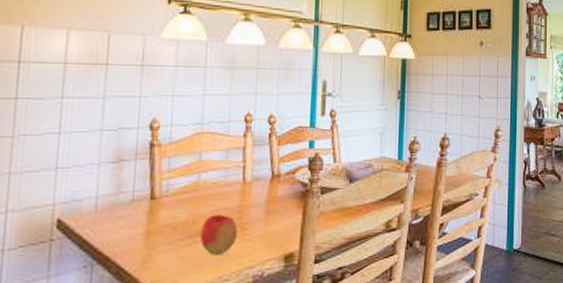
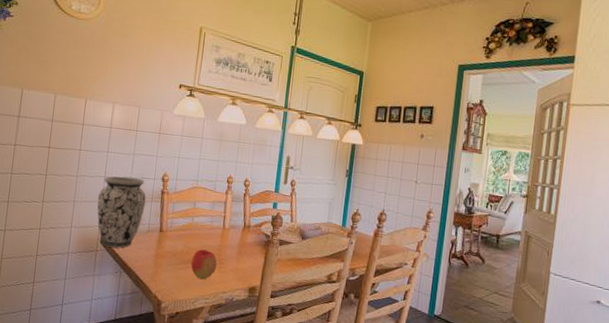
vase: none [48,129,127,232] -> present [97,176,146,248]

